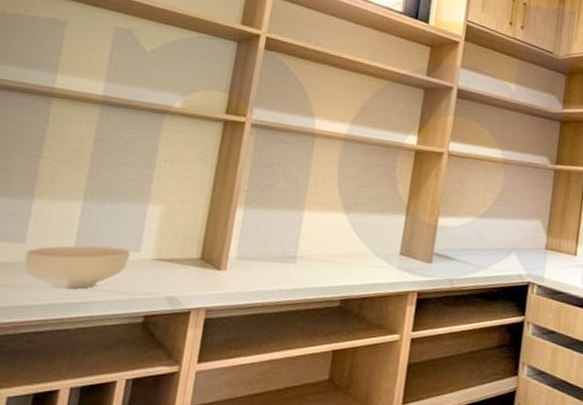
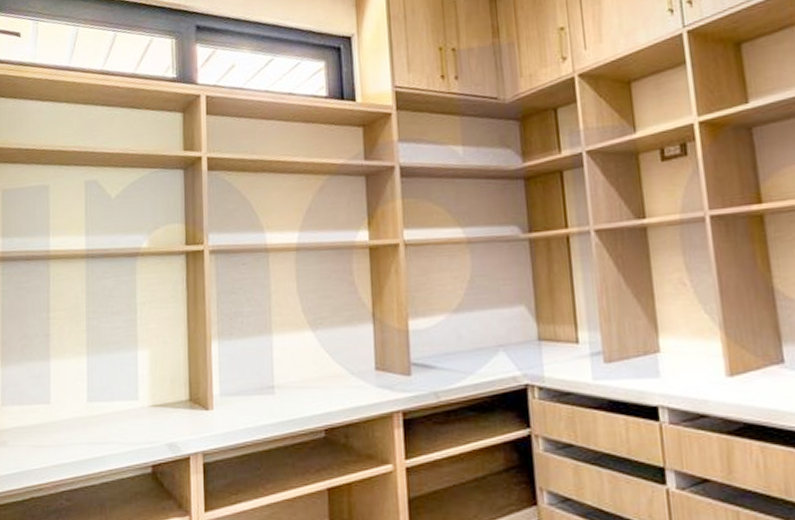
bowl: present [24,245,132,289] -> none [51,397,132,445]

